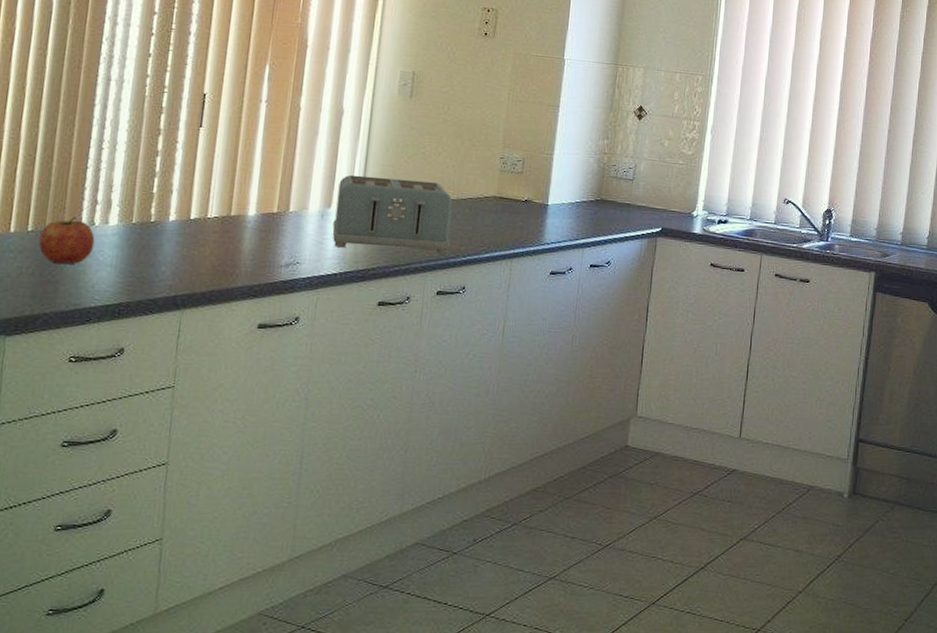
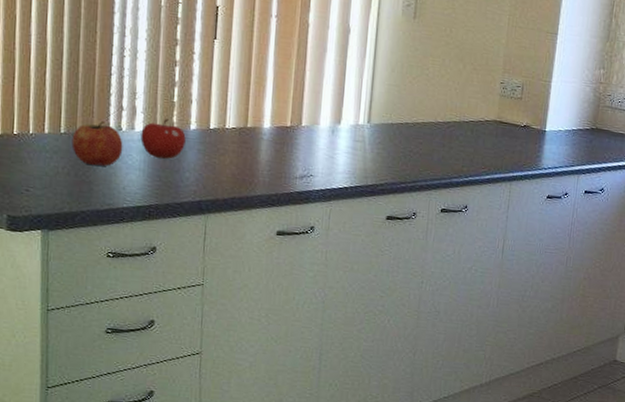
fruit: none [114,210,164,253] -> present [140,118,186,159]
toaster: present [332,174,453,254] -> none [342,92,455,174]

